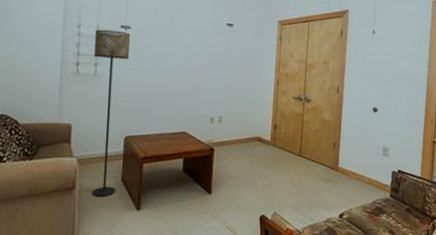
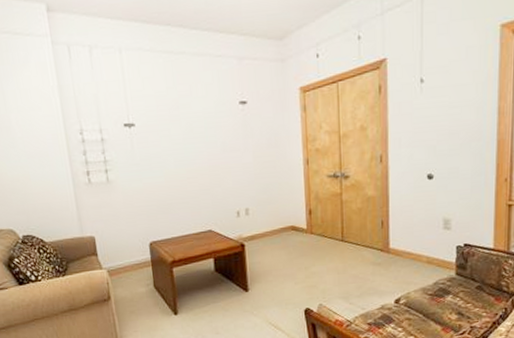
floor lamp: present [93,29,131,196] -> none [98,130,150,305]

